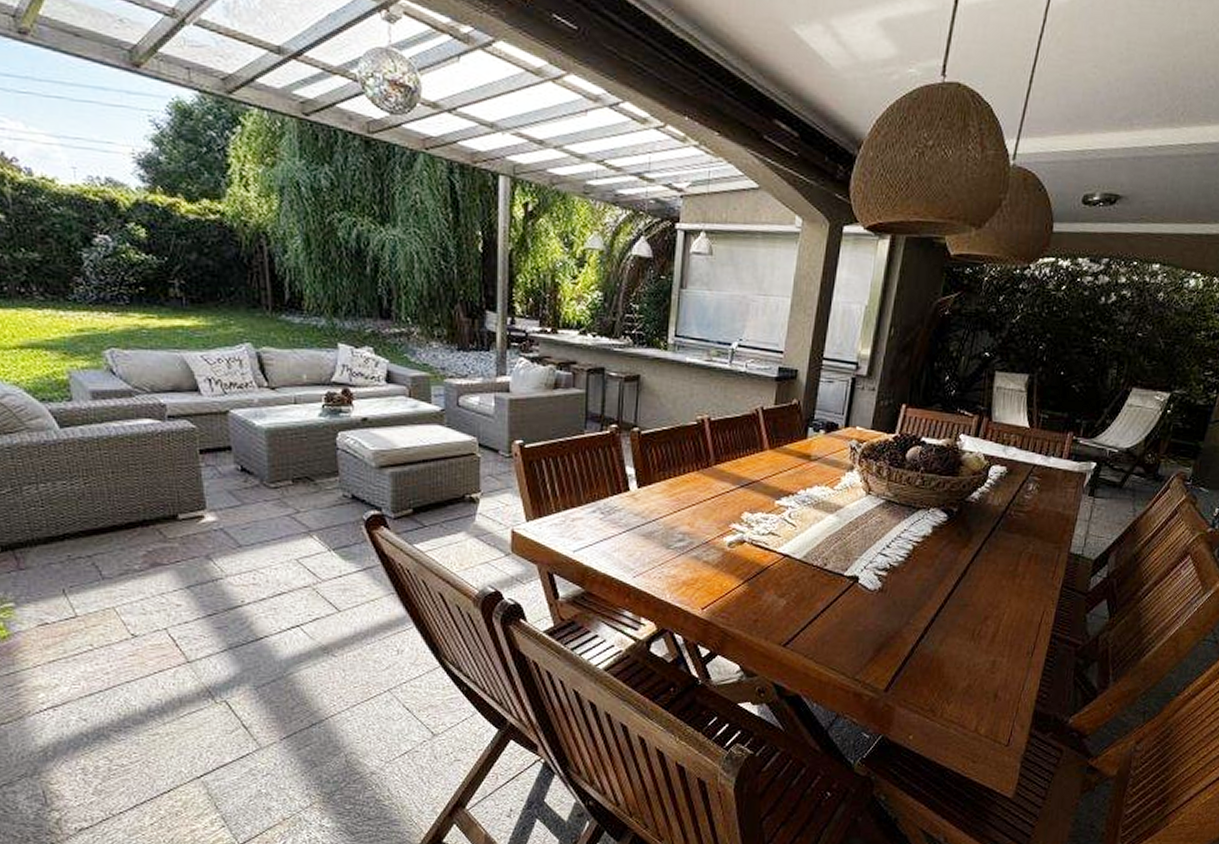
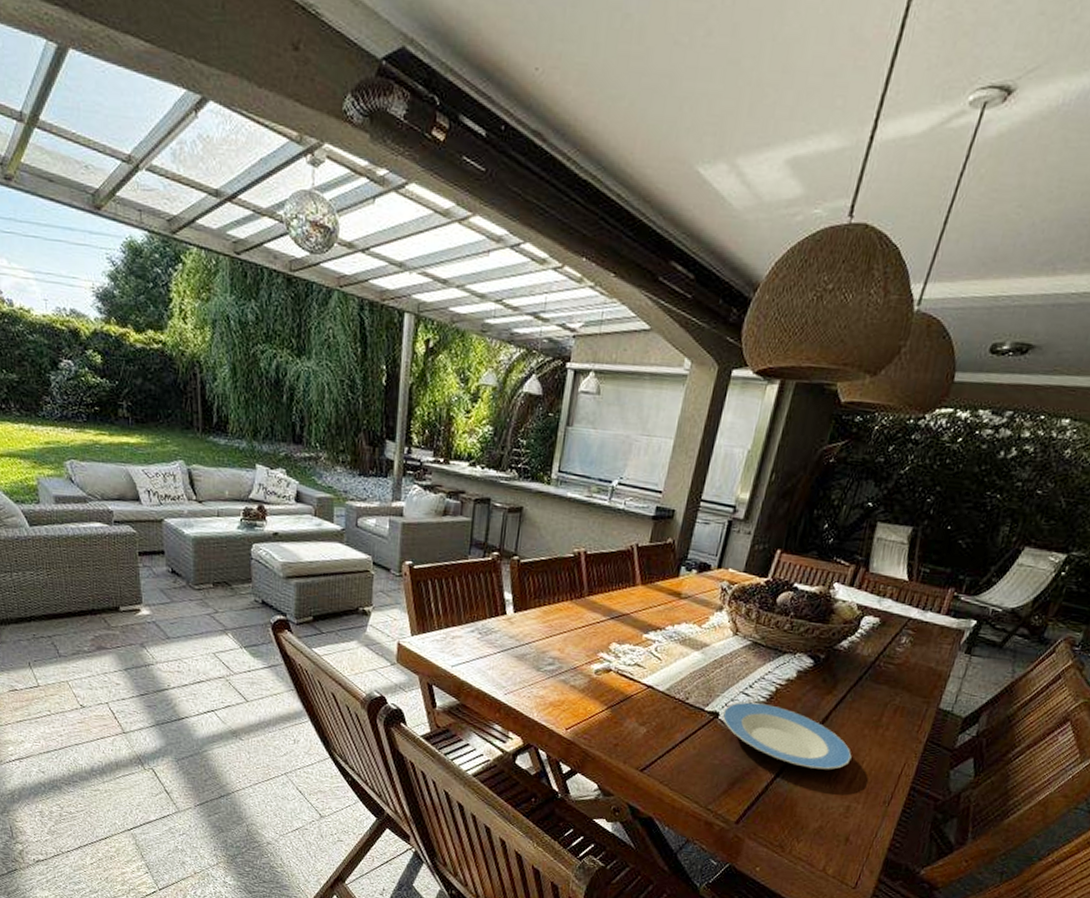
plate: none [862,563,993,626] -> present [722,702,852,770]

